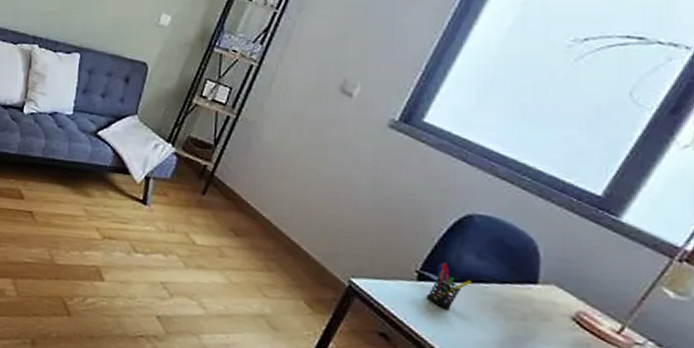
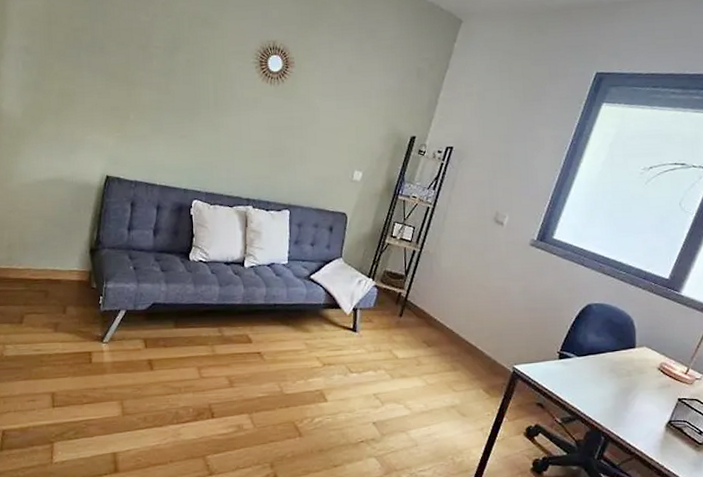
pen holder: present [427,263,471,309] -> none [566,343,594,377]

